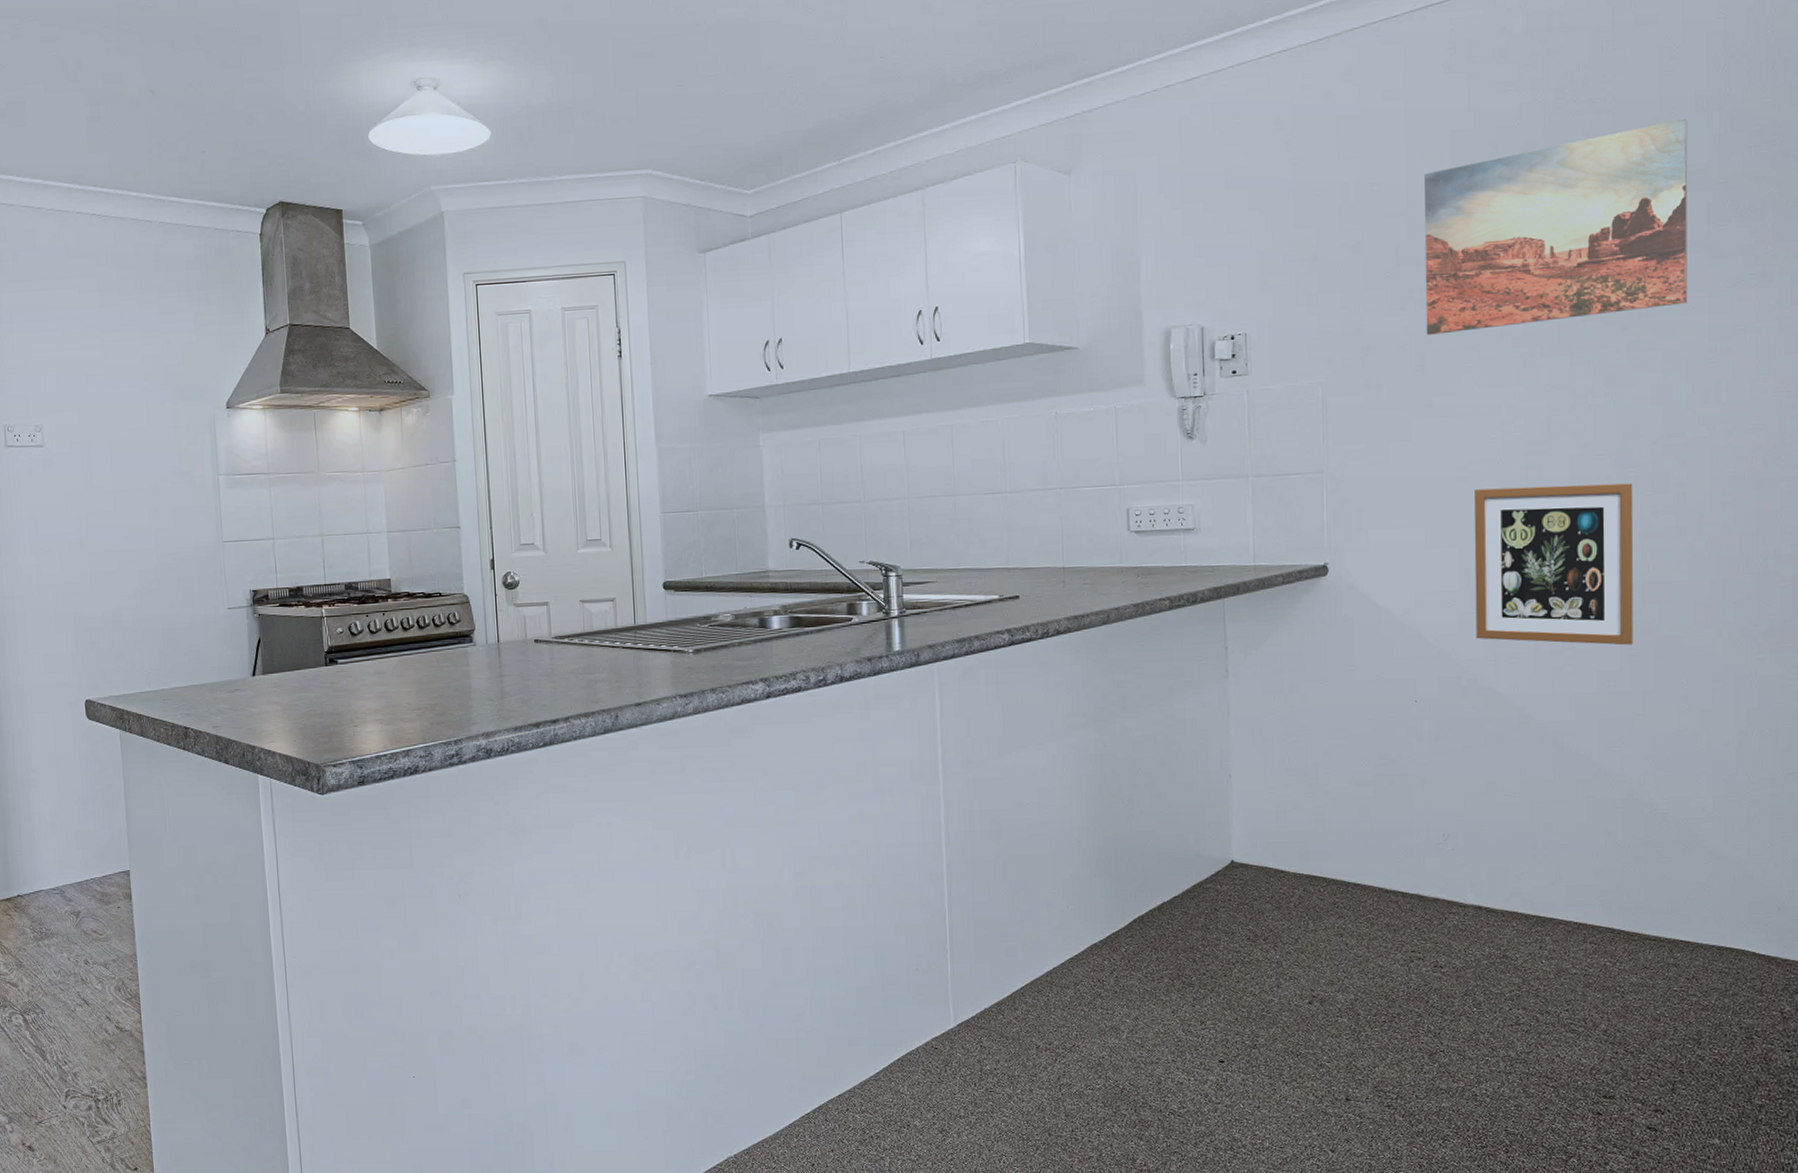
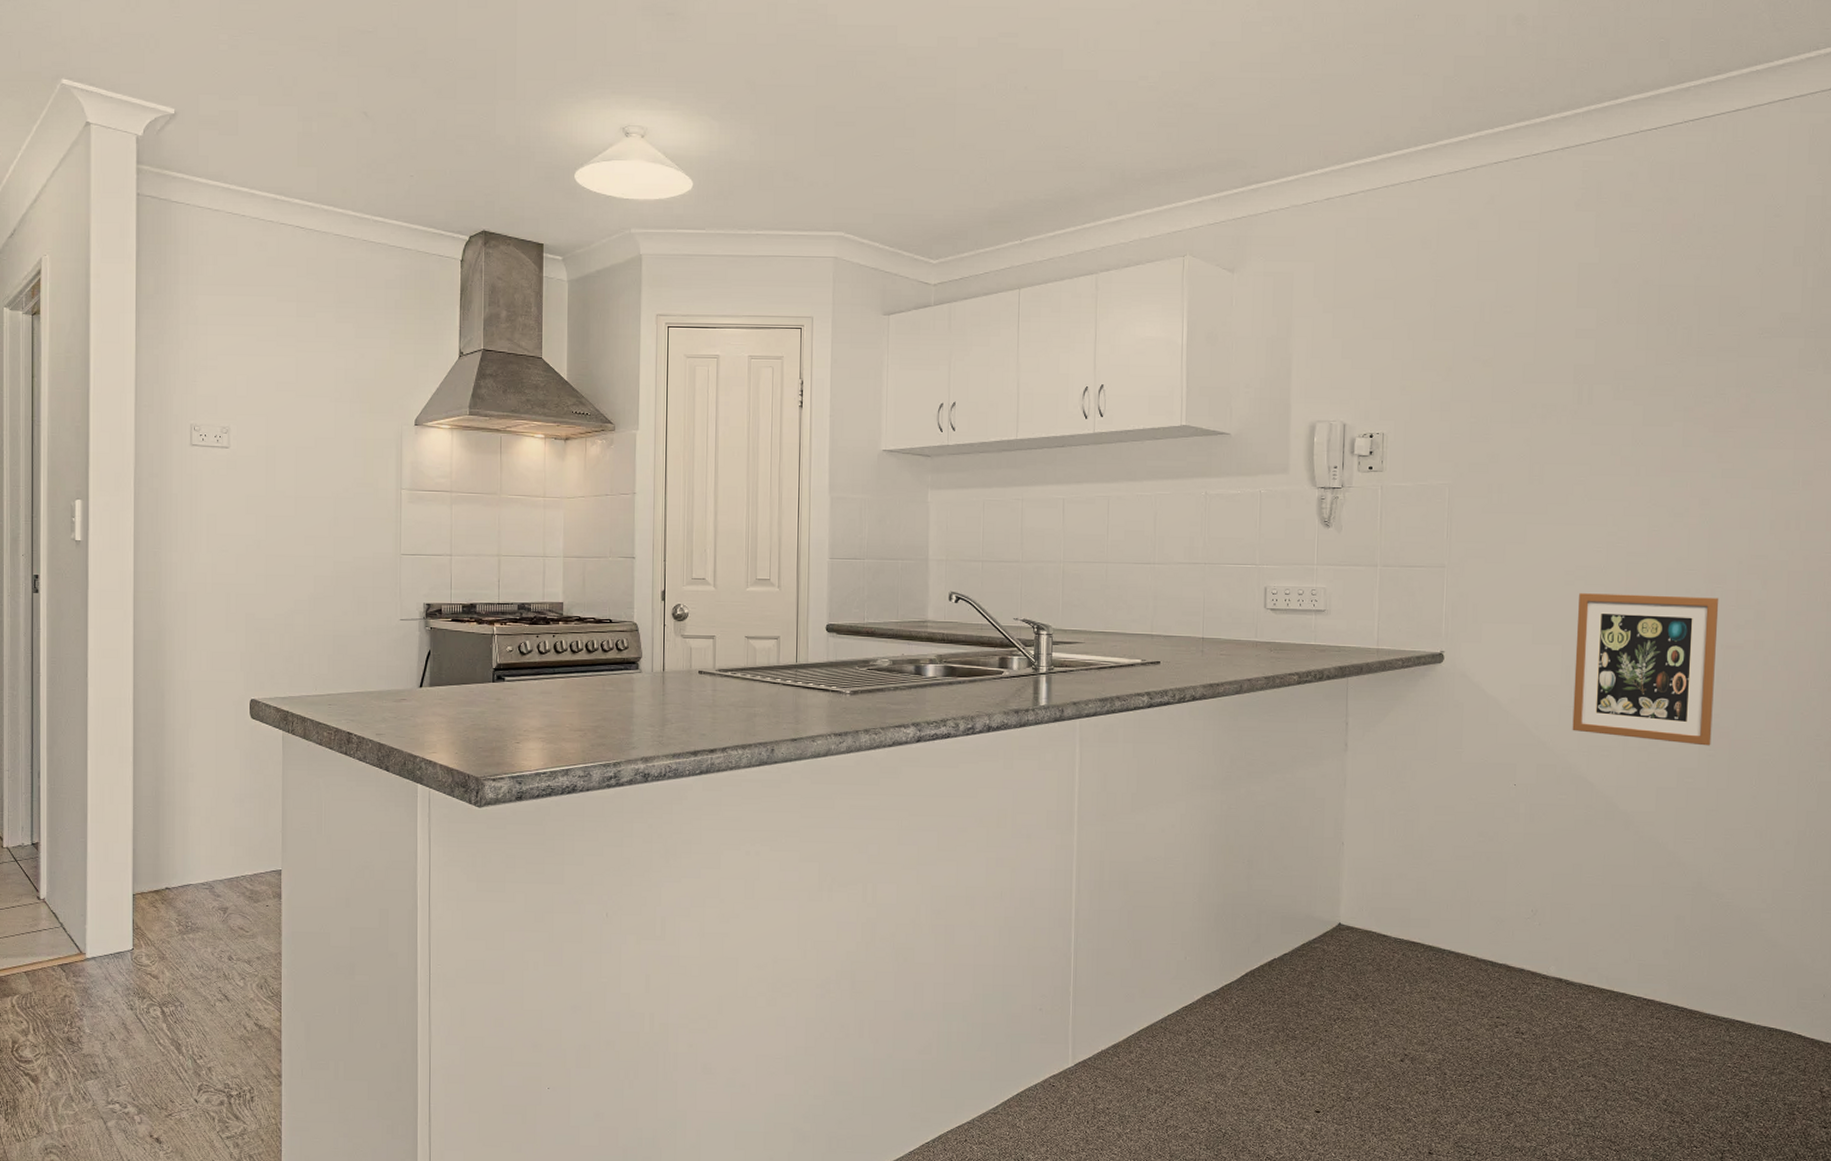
wall art: present [1424,119,1688,335] -> none [1545,271,1786,448]

